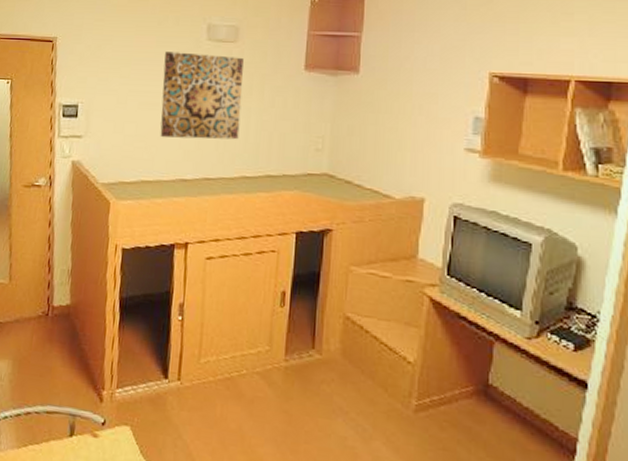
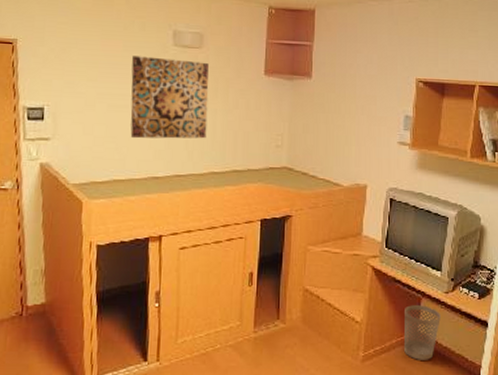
wastebasket: none [470,349,520,422] -> present [404,305,441,360]

